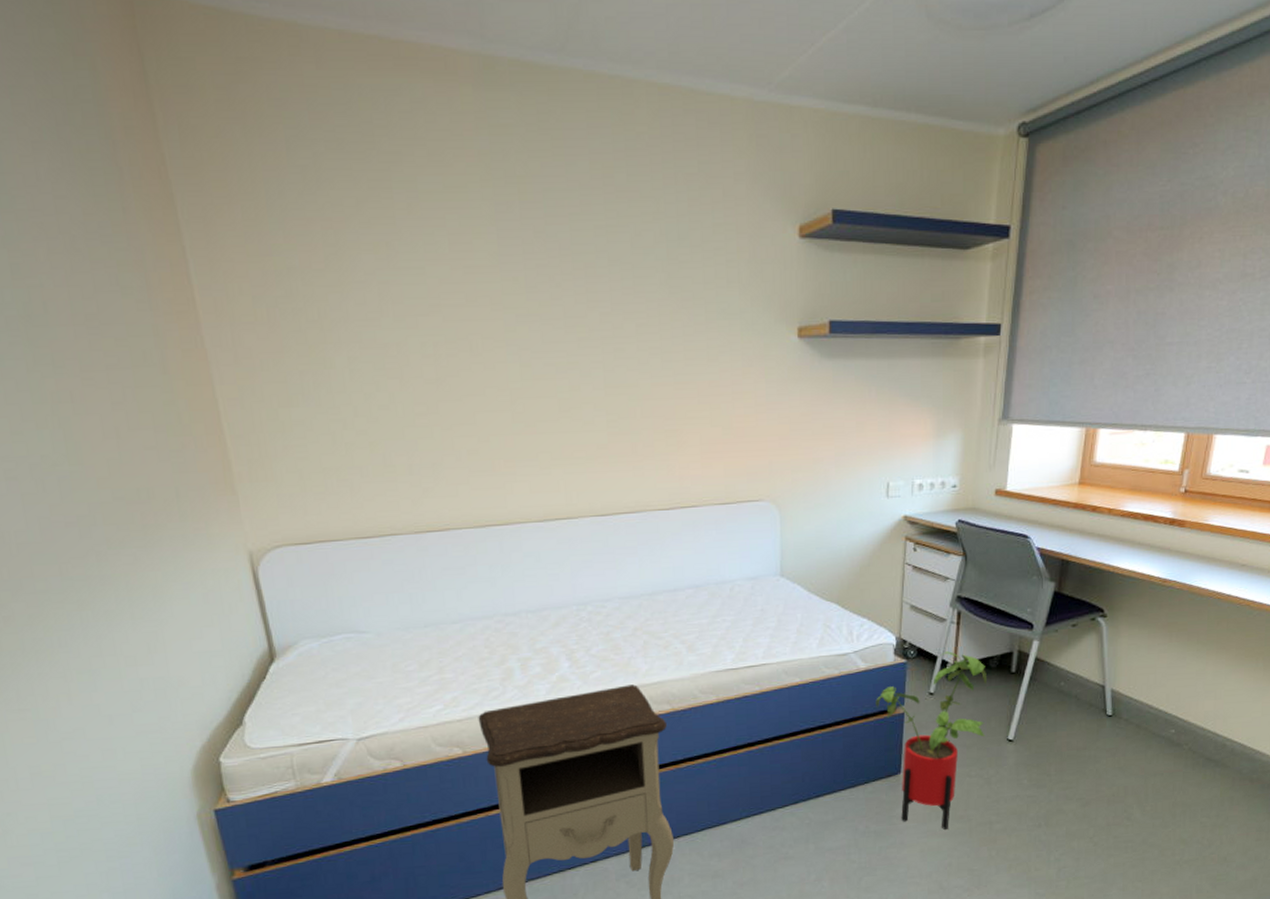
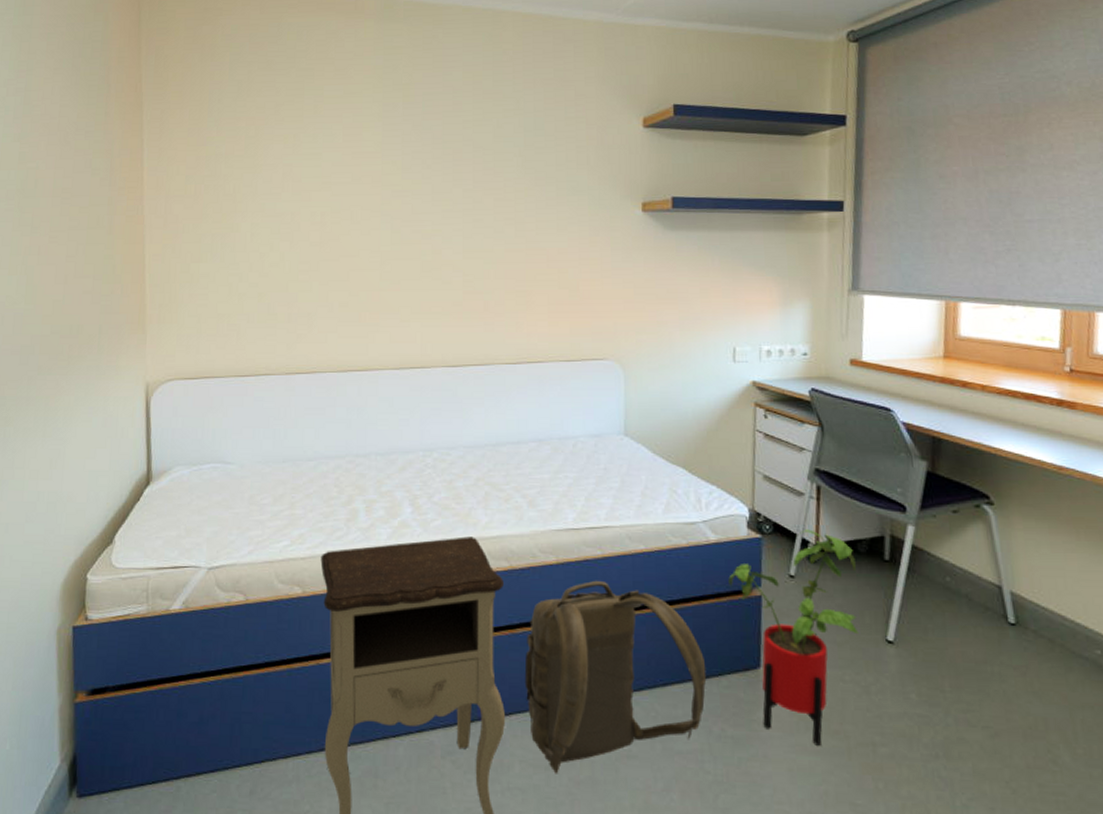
backpack: none [690,713,854,880] -> present [524,580,707,774]

